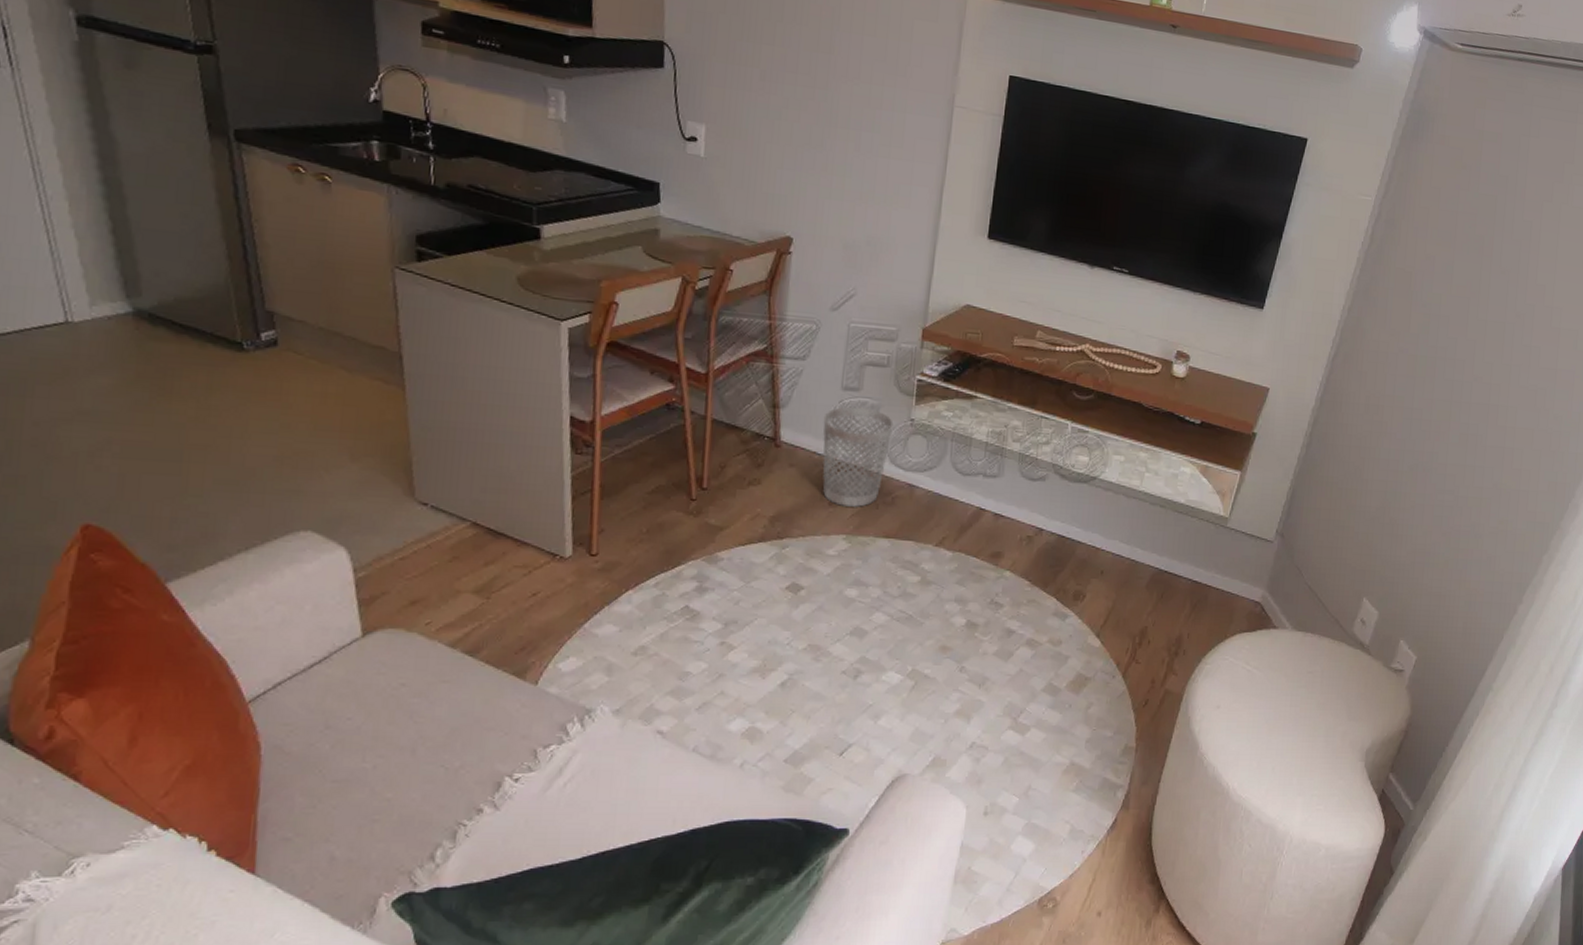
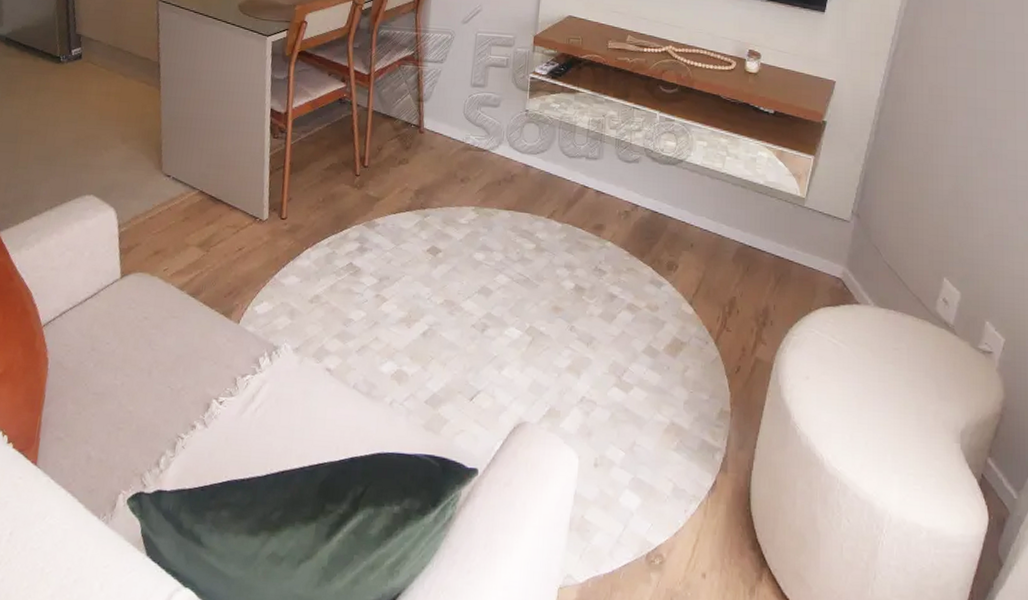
wastebasket: present [823,406,894,508] -> none [456,100,512,184]

